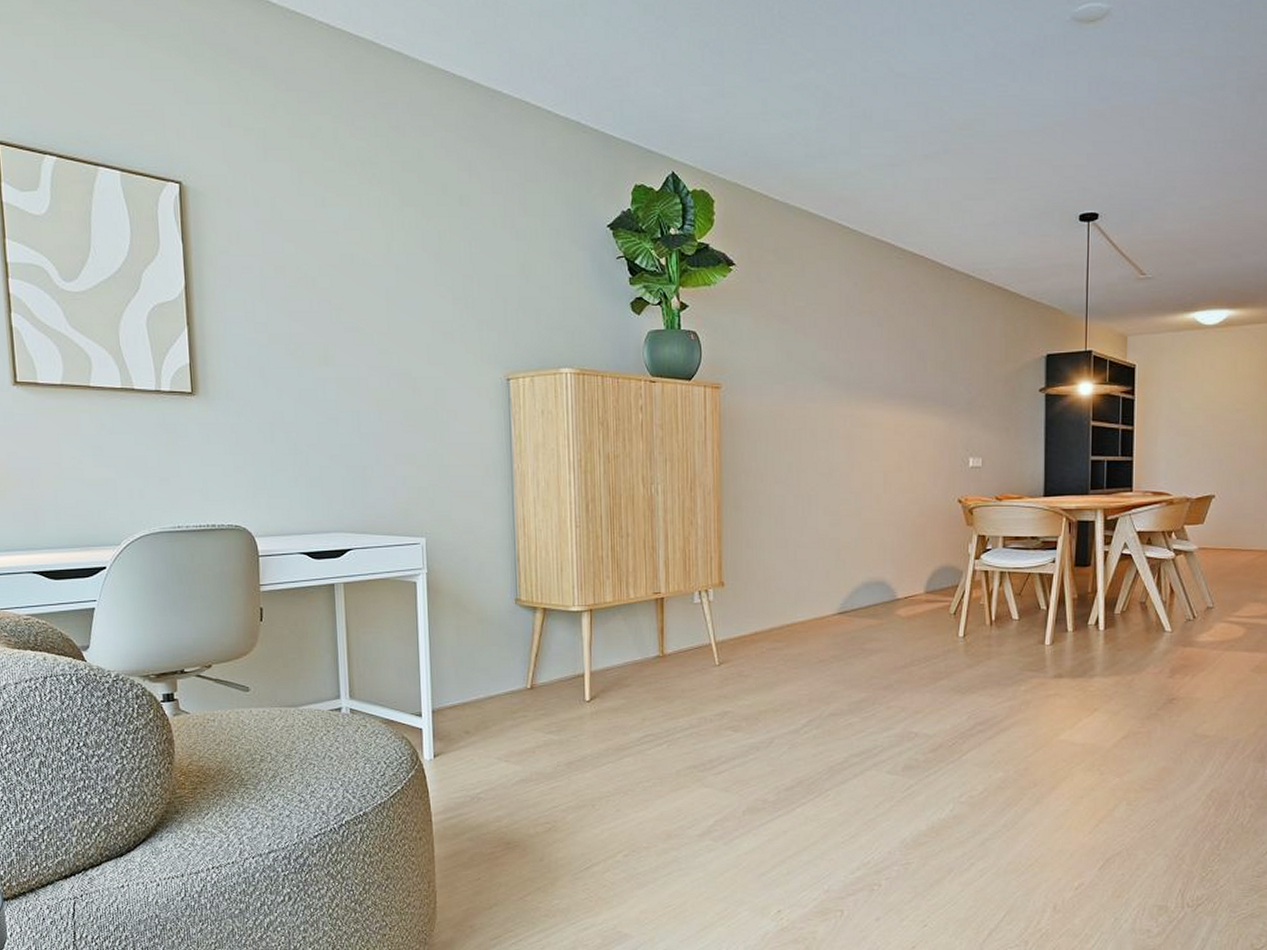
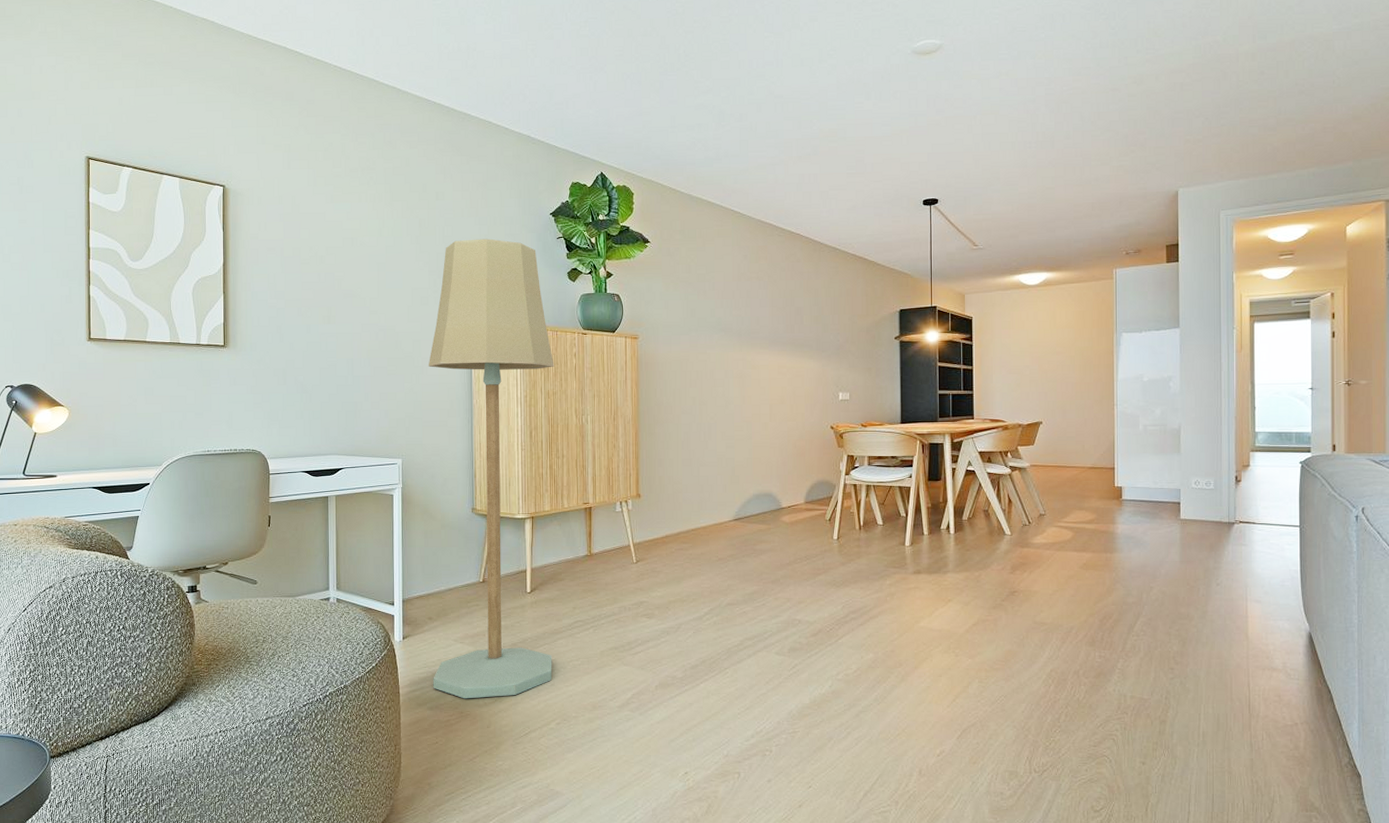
floor lamp: none [455,257,618,828] -> present [428,238,554,699]

